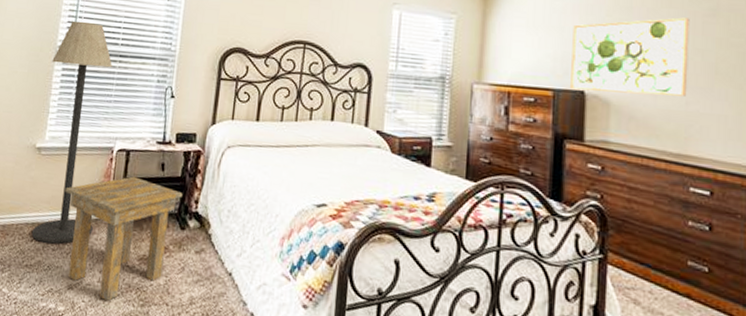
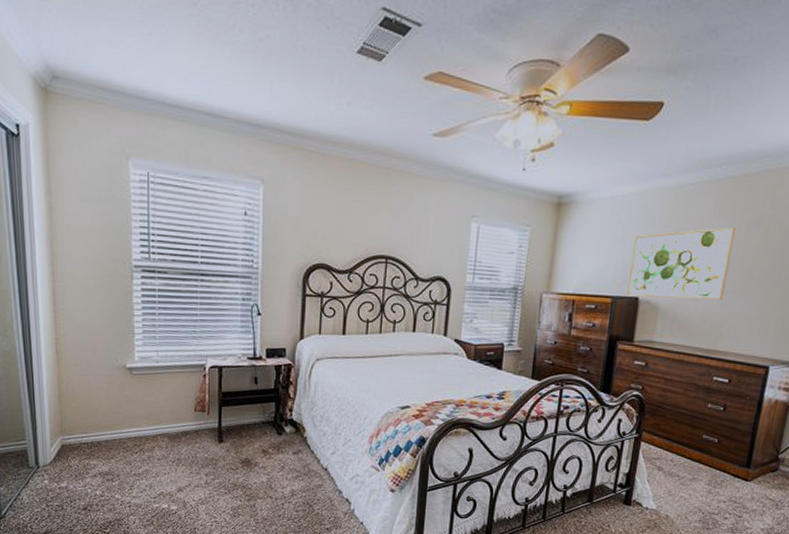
floor lamp: present [31,21,112,244] -> none [129,238,194,454]
side table: present [65,176,183,301] -> none [162,390,277,498]

